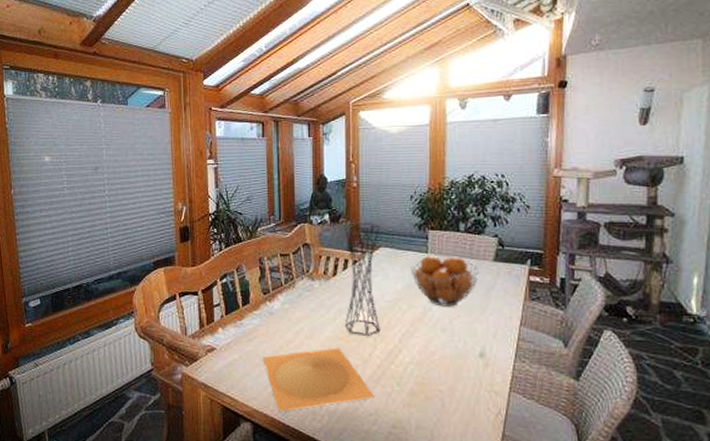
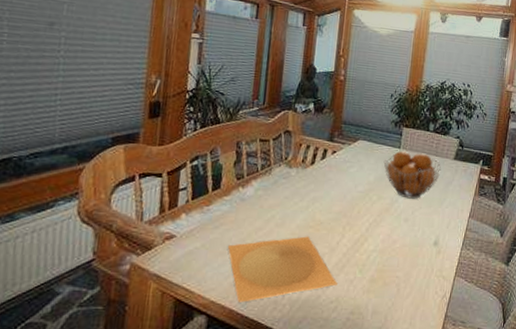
vase: present [343,222,381,336] -> none [317,114,360,224]

